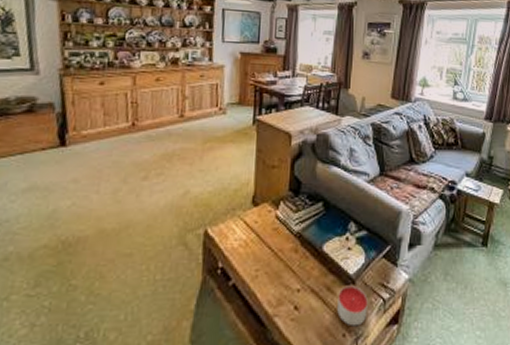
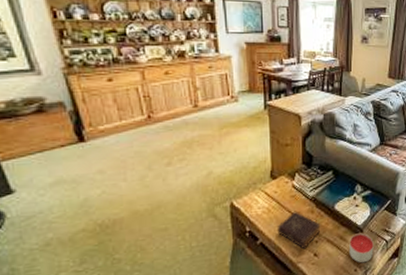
book: none [254,248,305,299] -> present [278,211,321,250]

